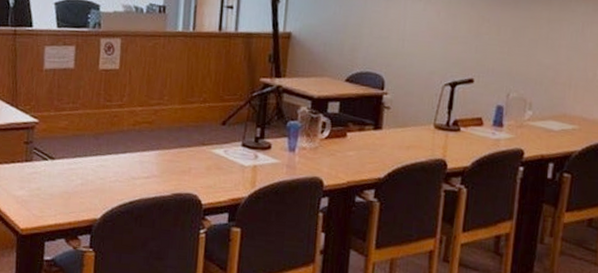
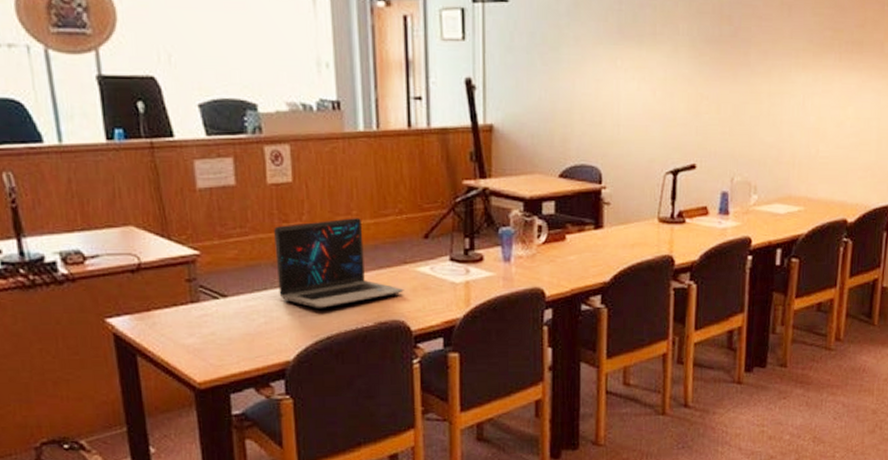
laptop: none [96,102,200,178] -> present [274,218,404,309]

